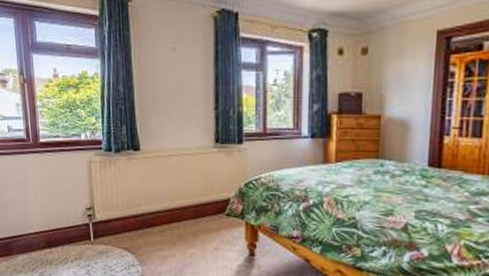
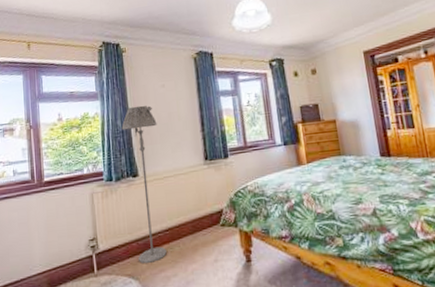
floor lamp: none [123,70,165,241] -> present [121,105,167,264]

